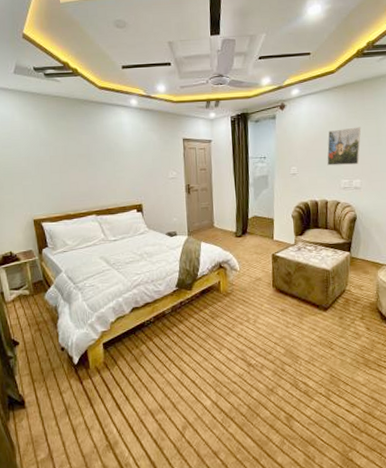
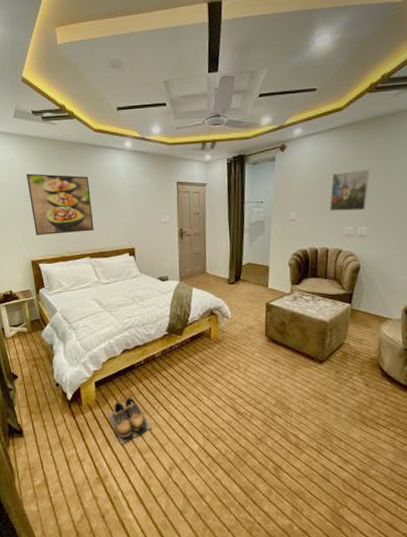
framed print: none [27,130,100,193] -> present [26,173,94,235]
shoes: none [117,356,163,407] -> present [108,397,151,444]

